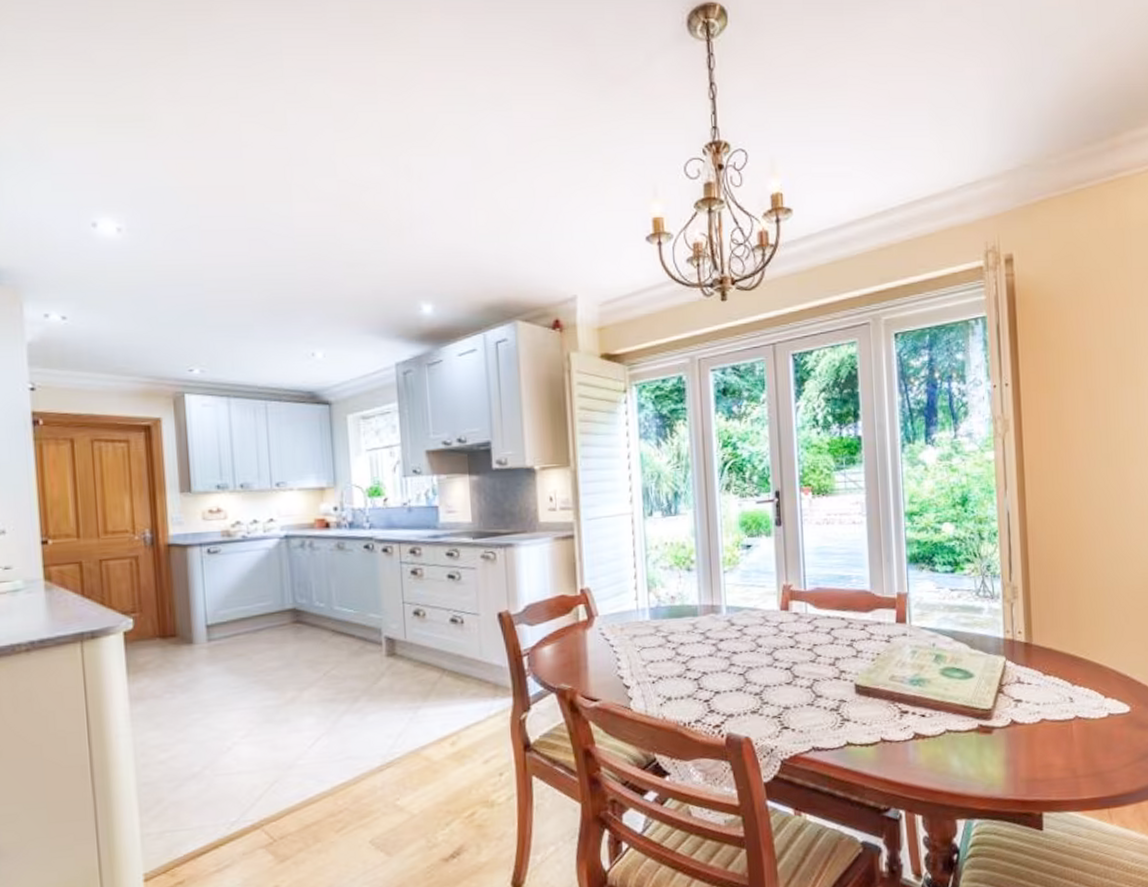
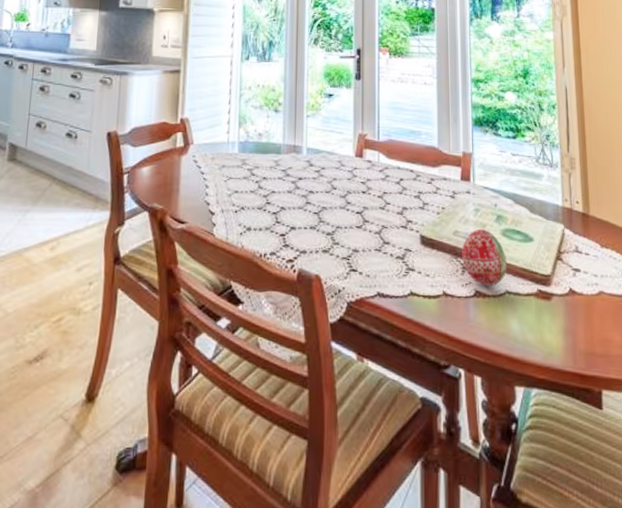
decorative egg: none [899,670,947,728] -> present [462,228,507,287]

